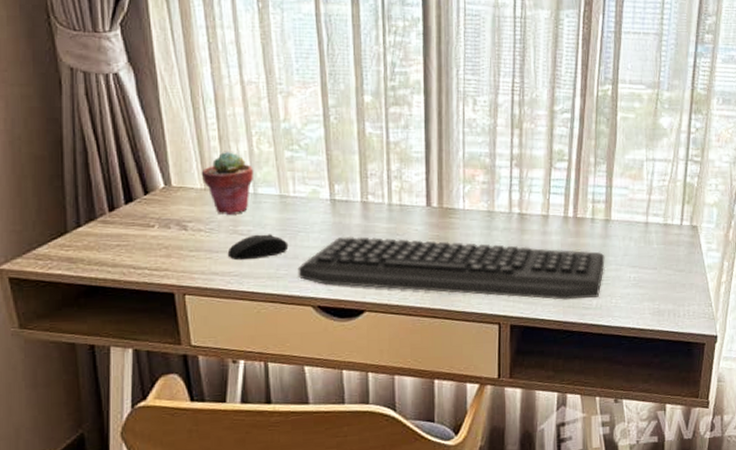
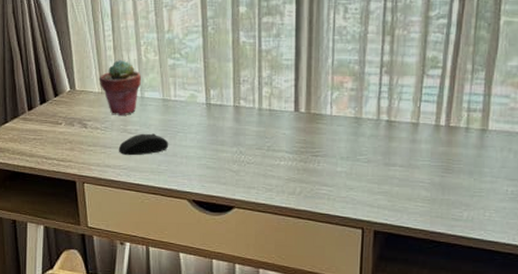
keyboard: present [298,236,605,300] -> none [176,137,479,210]

